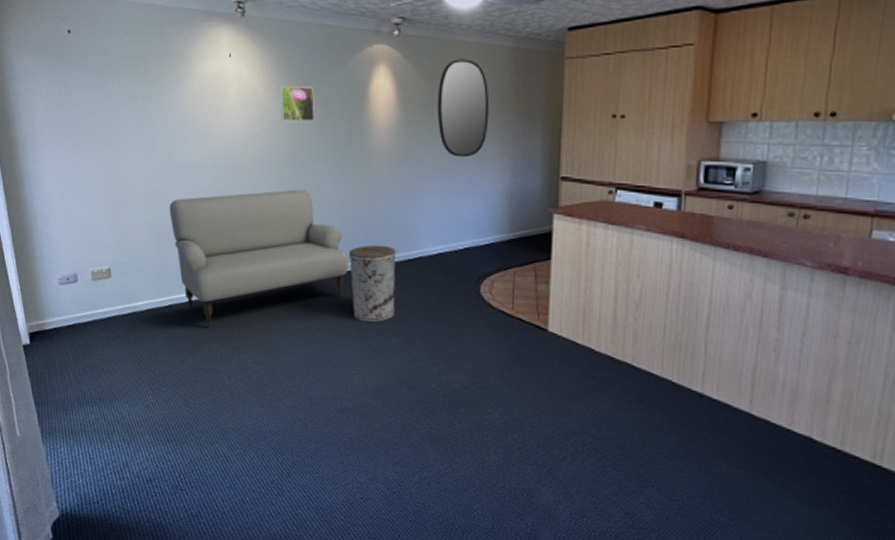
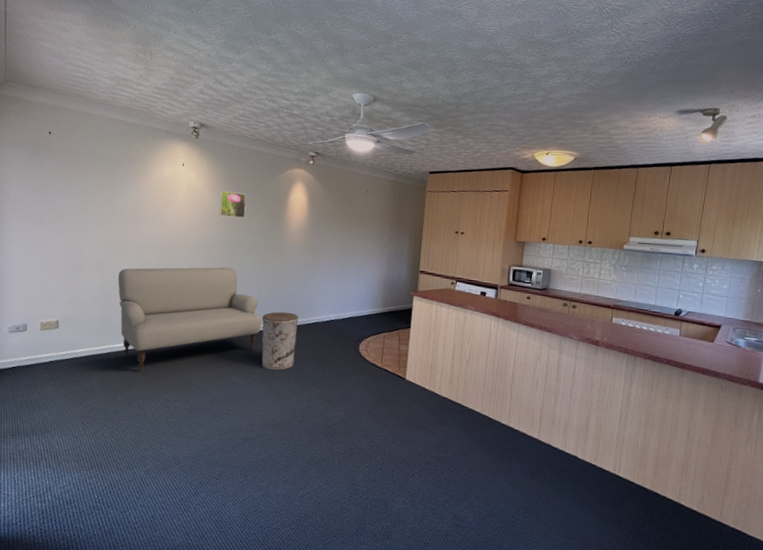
home mirror: present [437,59,490,158] -> none [336,184,374,253]

